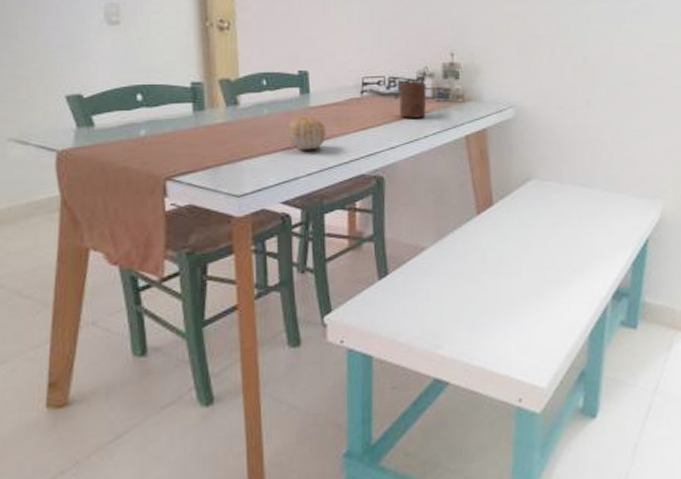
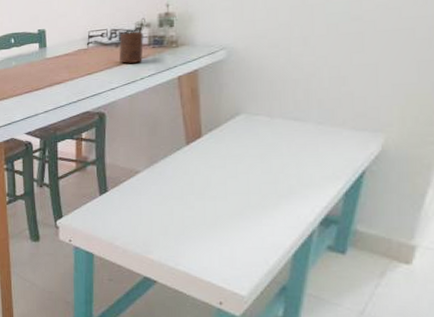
fruit: present [286,116,326,150] -> none [29,66,59,93]

